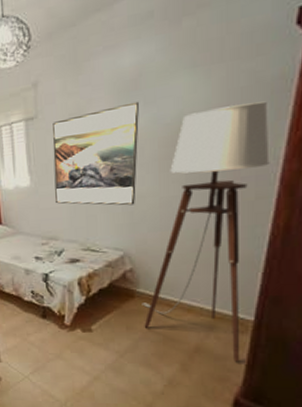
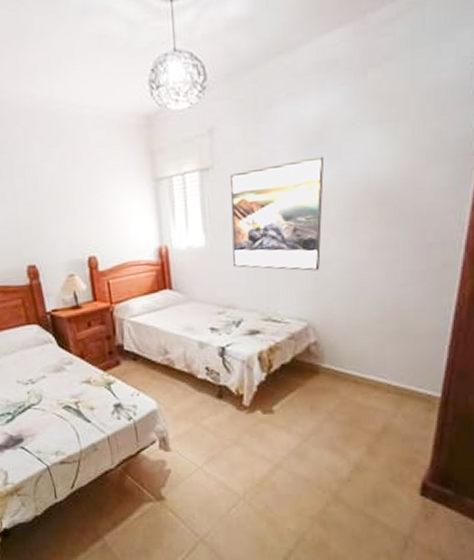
floor lamp: present [143,101,270,362] -> none [328,164,455,442]

